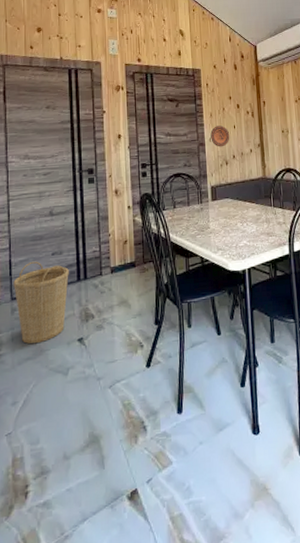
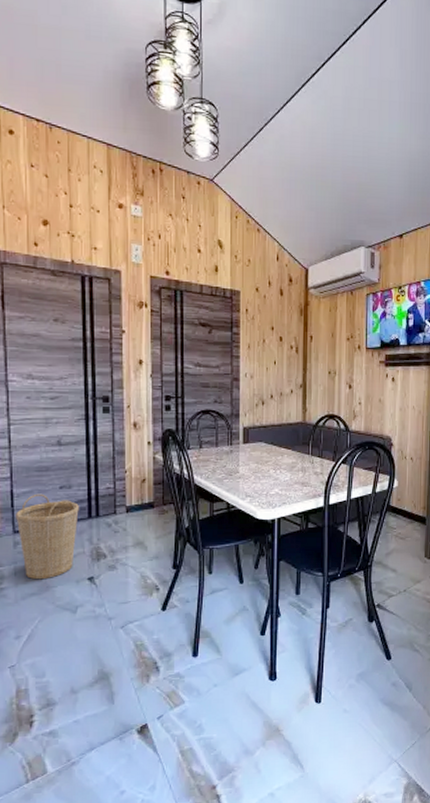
decorative plate: present [210,125,230,147] -> none [247,359,269,385]

